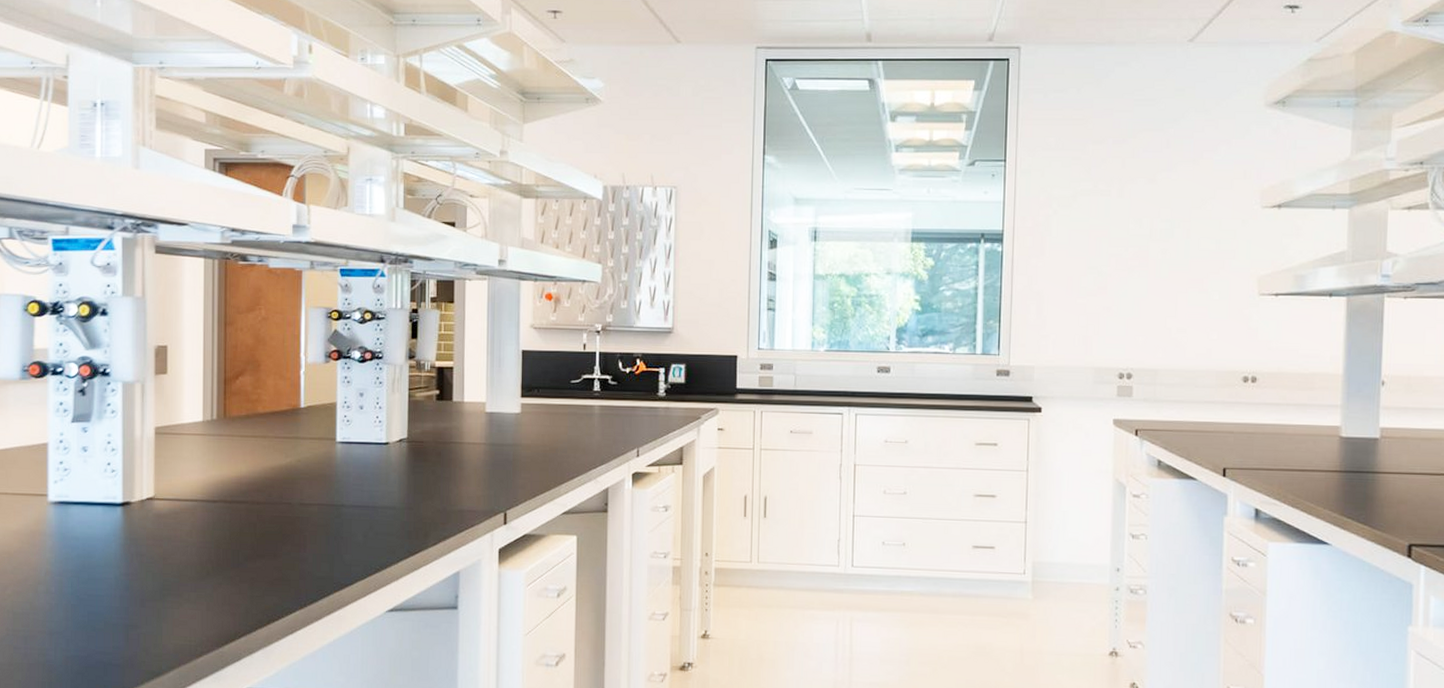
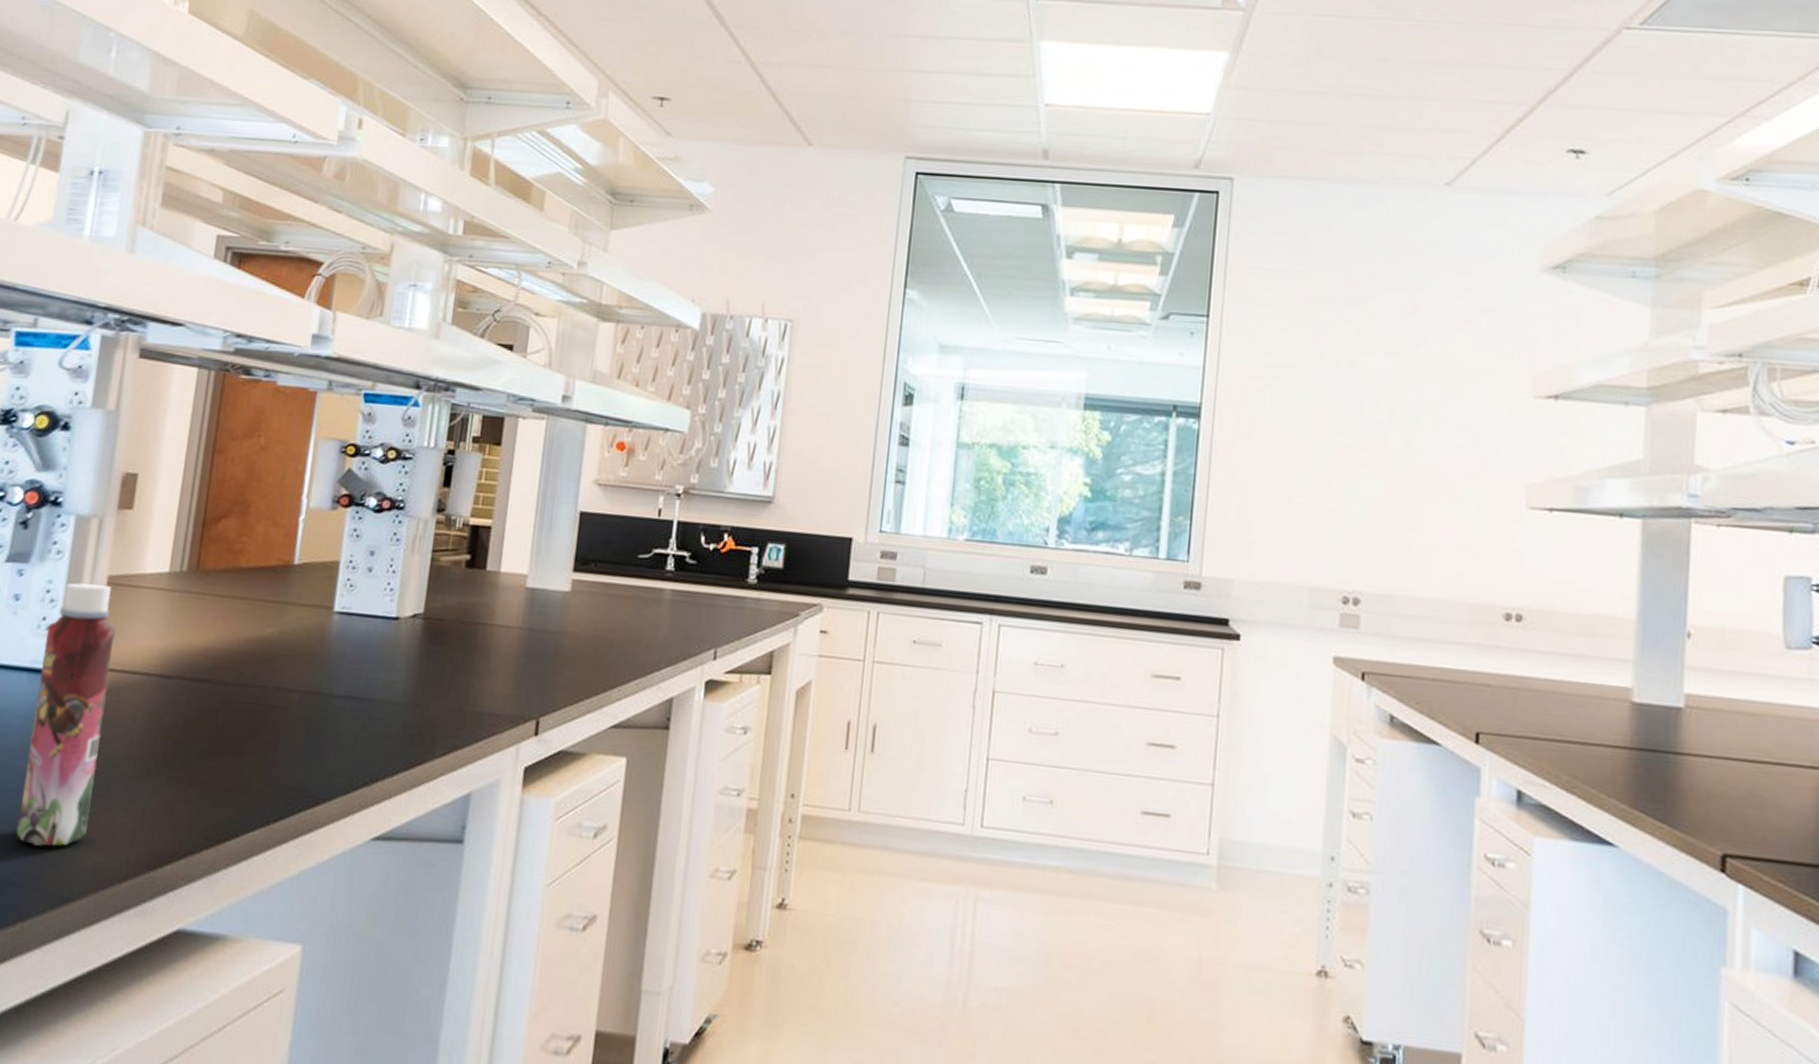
beverage bottle: none [111,433,167,636] -> present [16,582,116,847]

